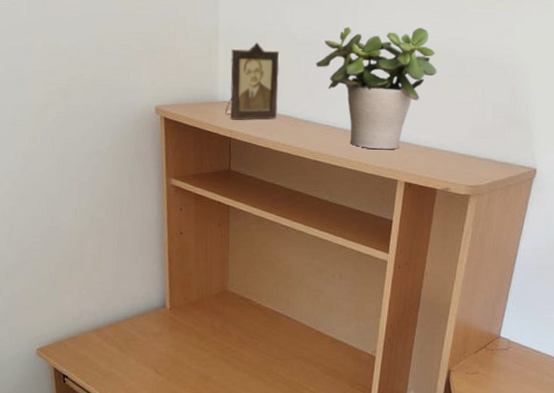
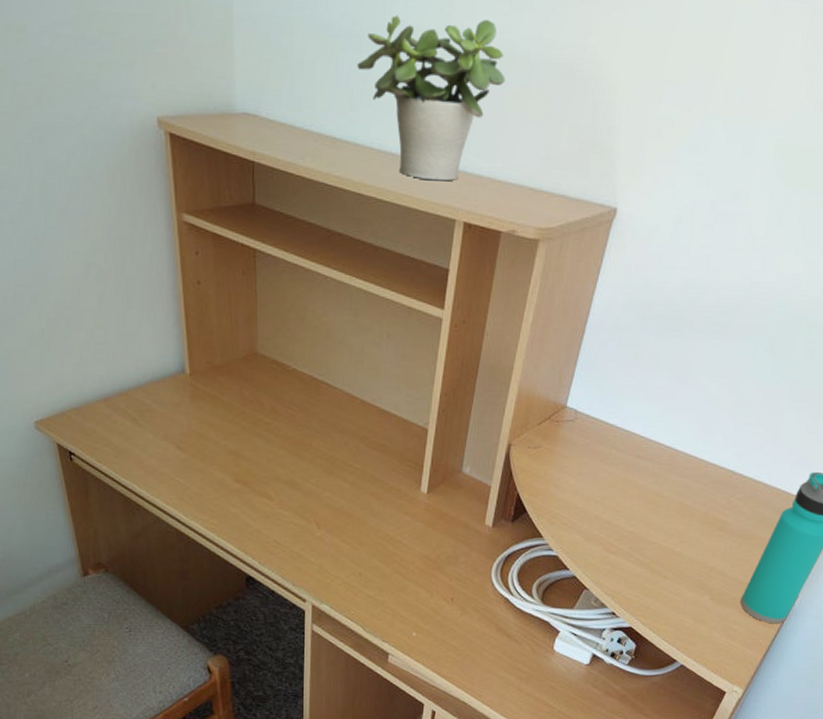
photo frame: present [225,42,280,120] -> none [246,33,312,139]

